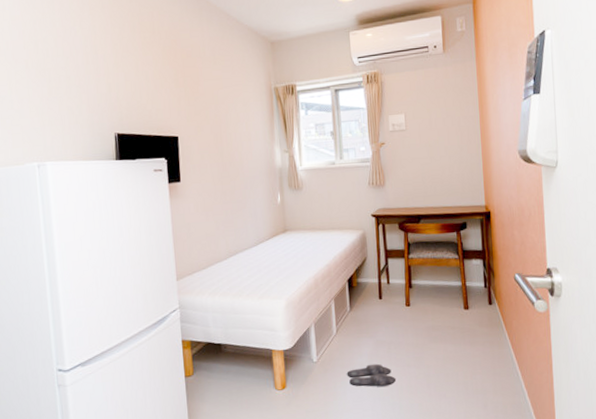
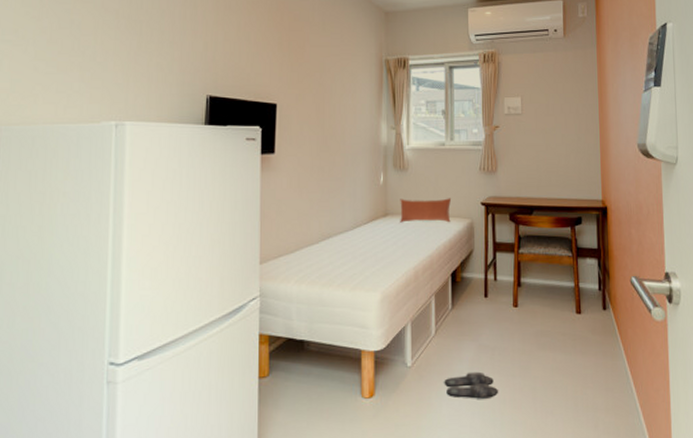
pillow: none [297,212,345,237] -> present [400,198,451,223]

